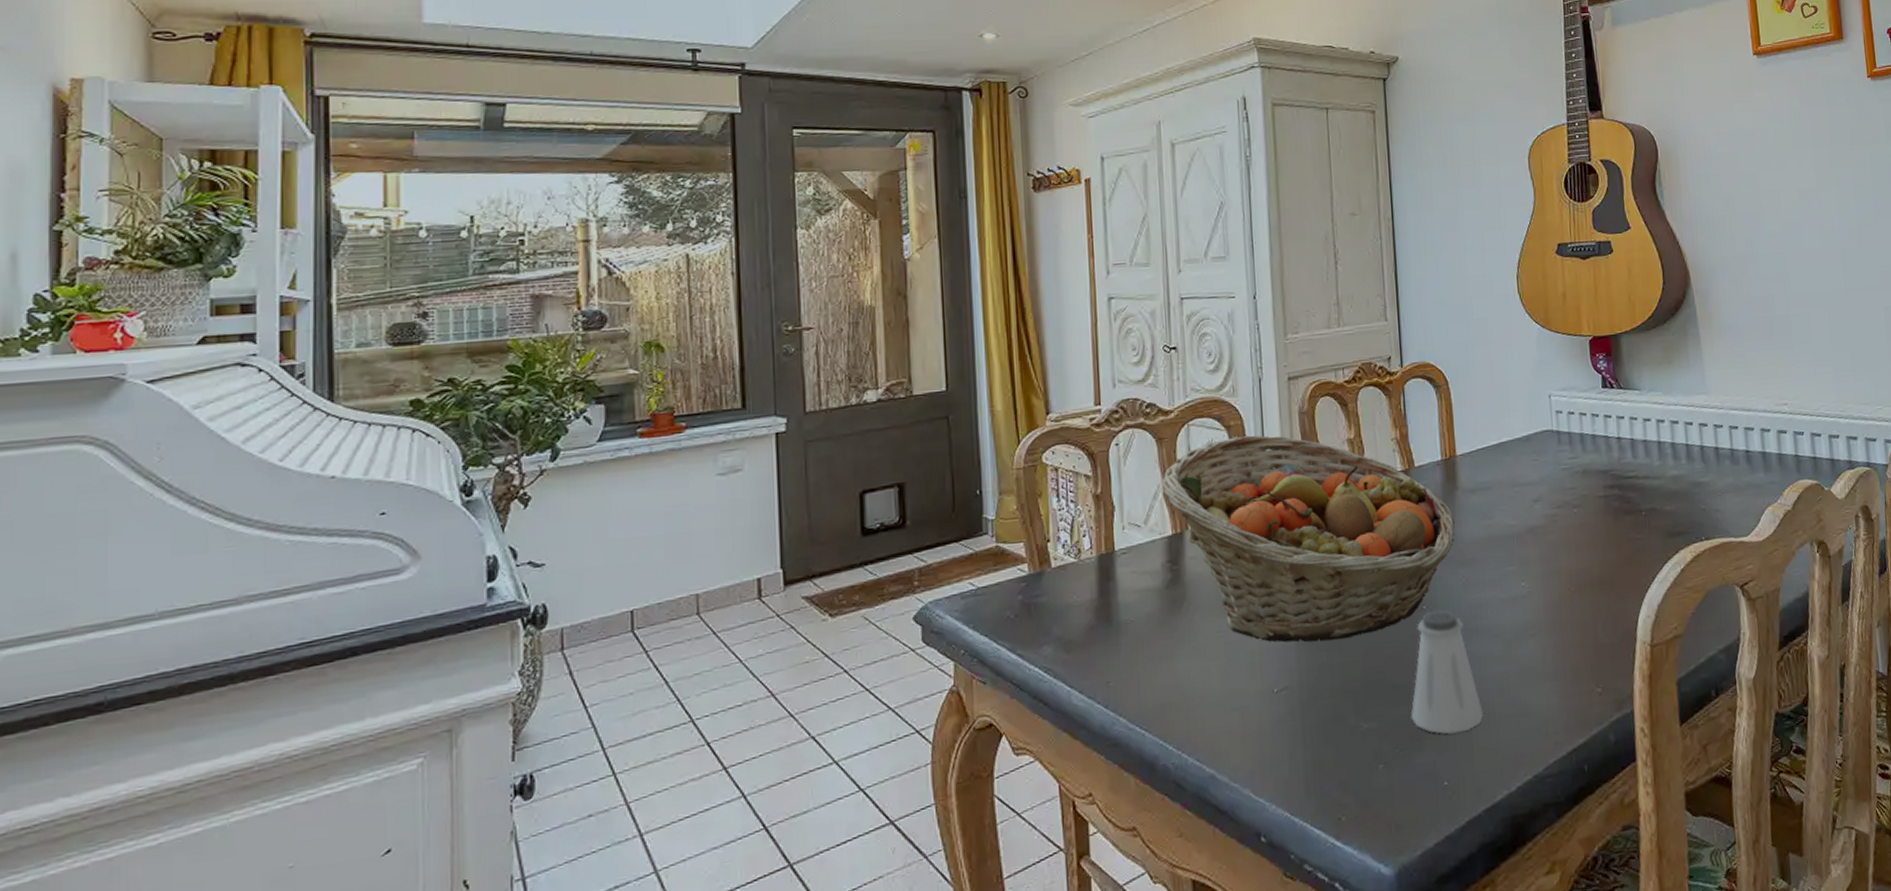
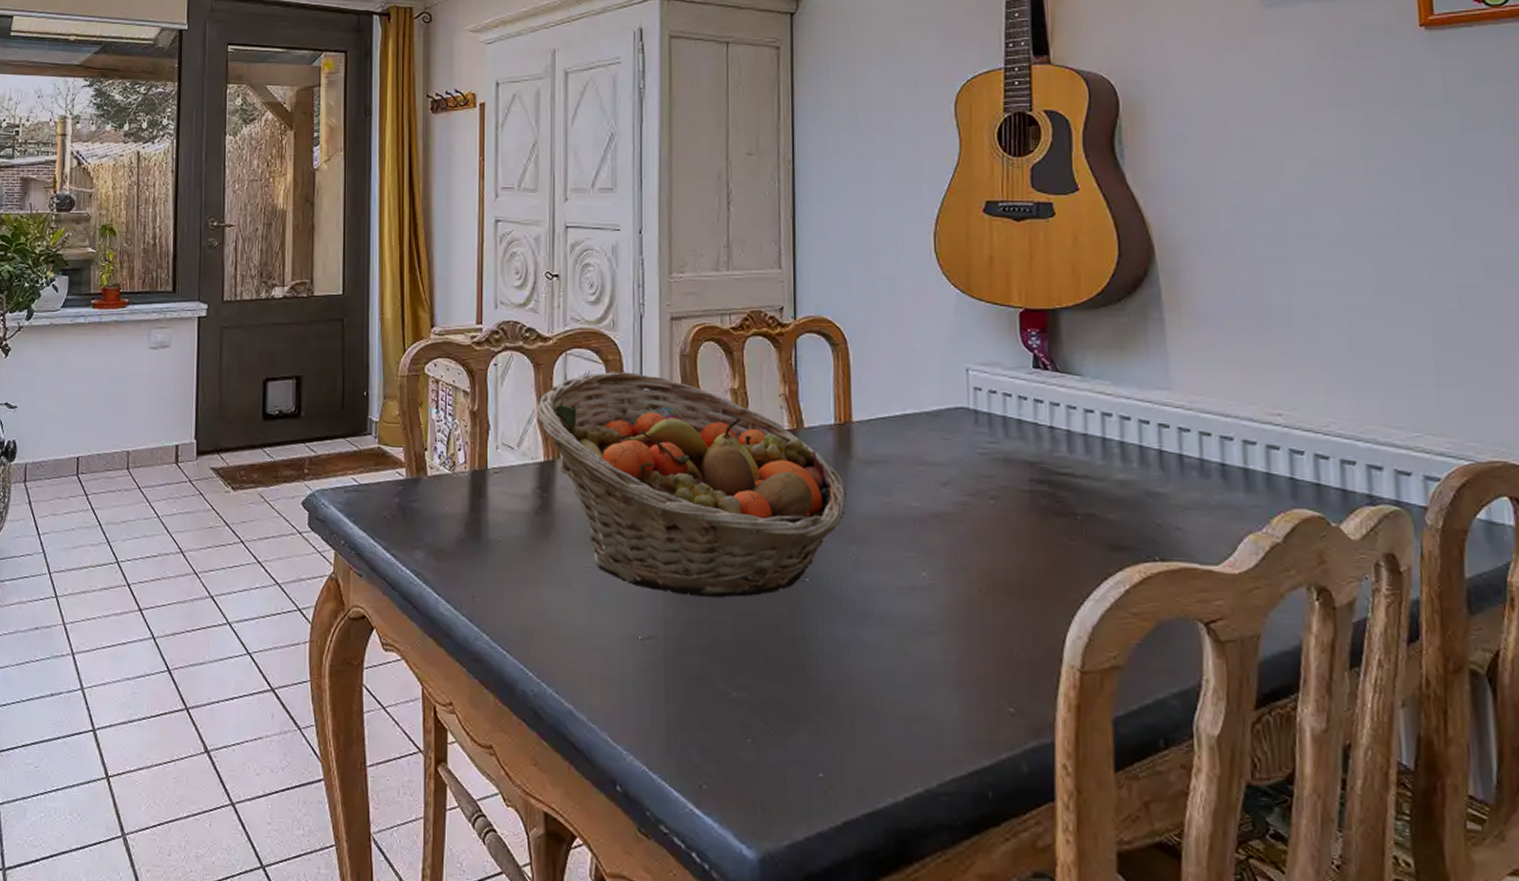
saltshaker: present [1410,610,1483,734] -> none [785,585,869,723]

